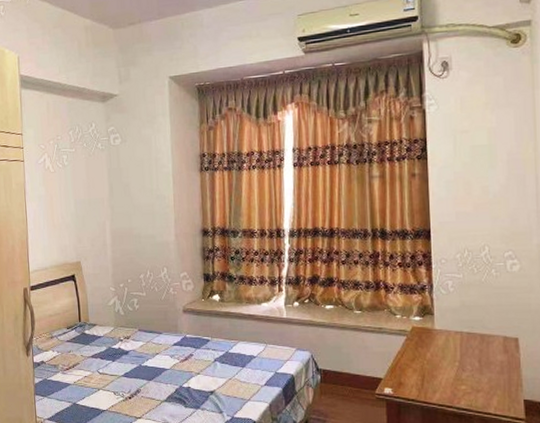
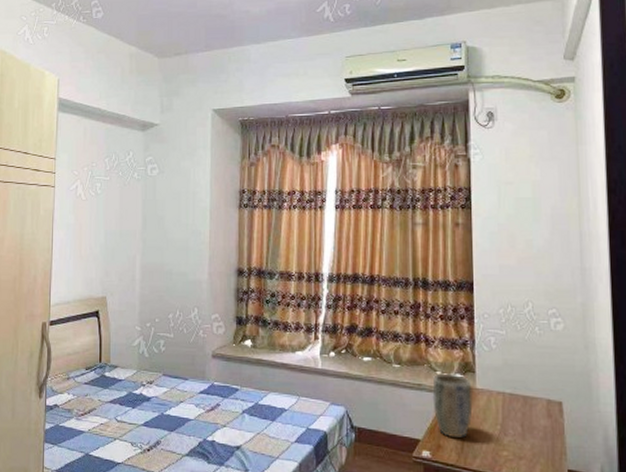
plant pot: none [392,317,432,375] -> present [432,373,473,438]

